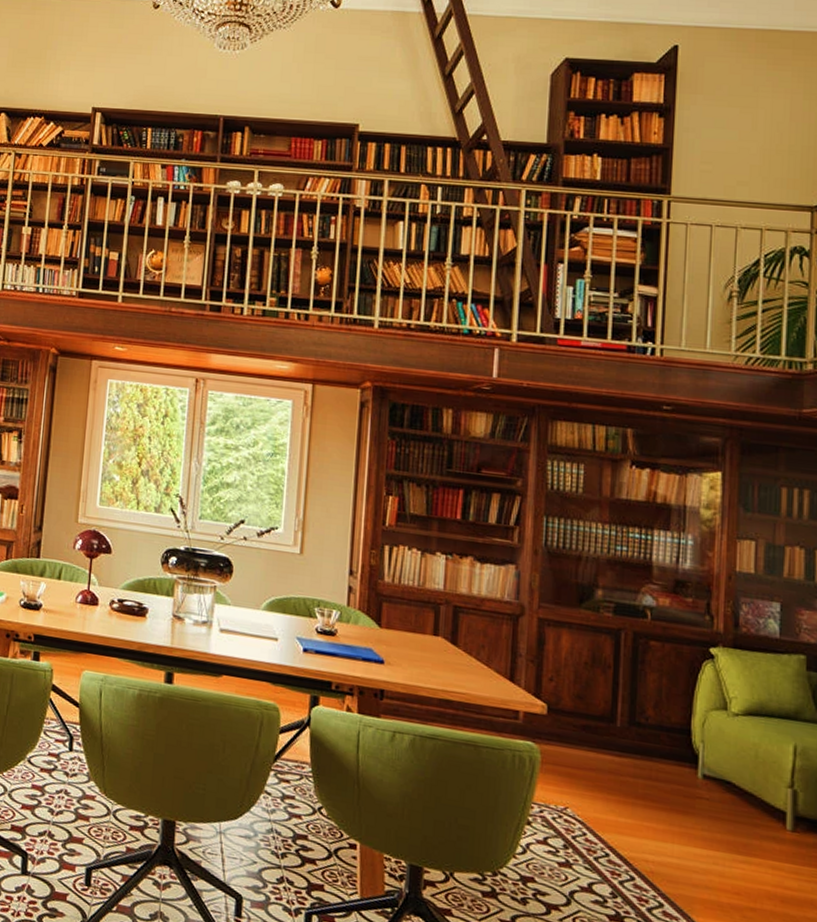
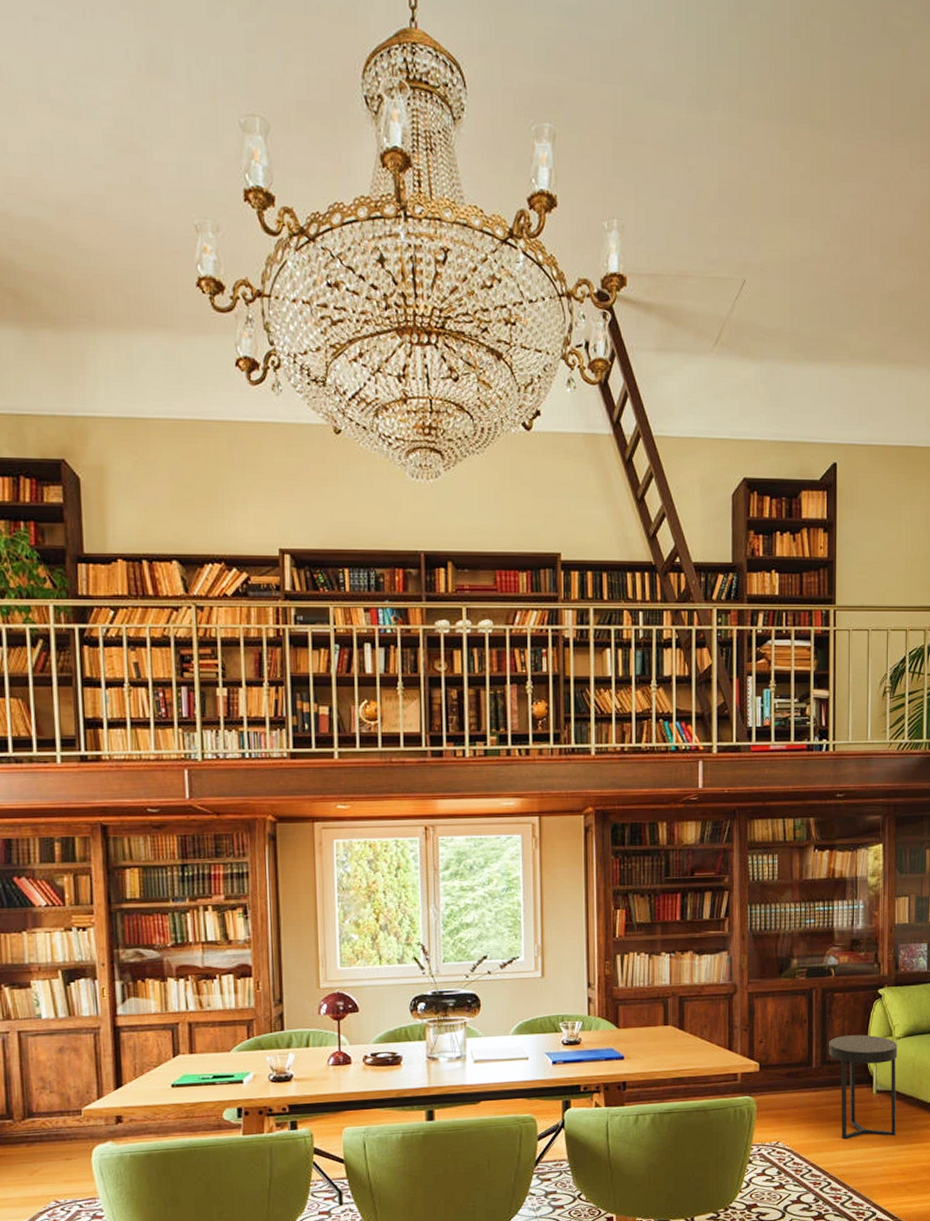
side table: none [639,694,735,840] -> present [829,1034,898,1140]

